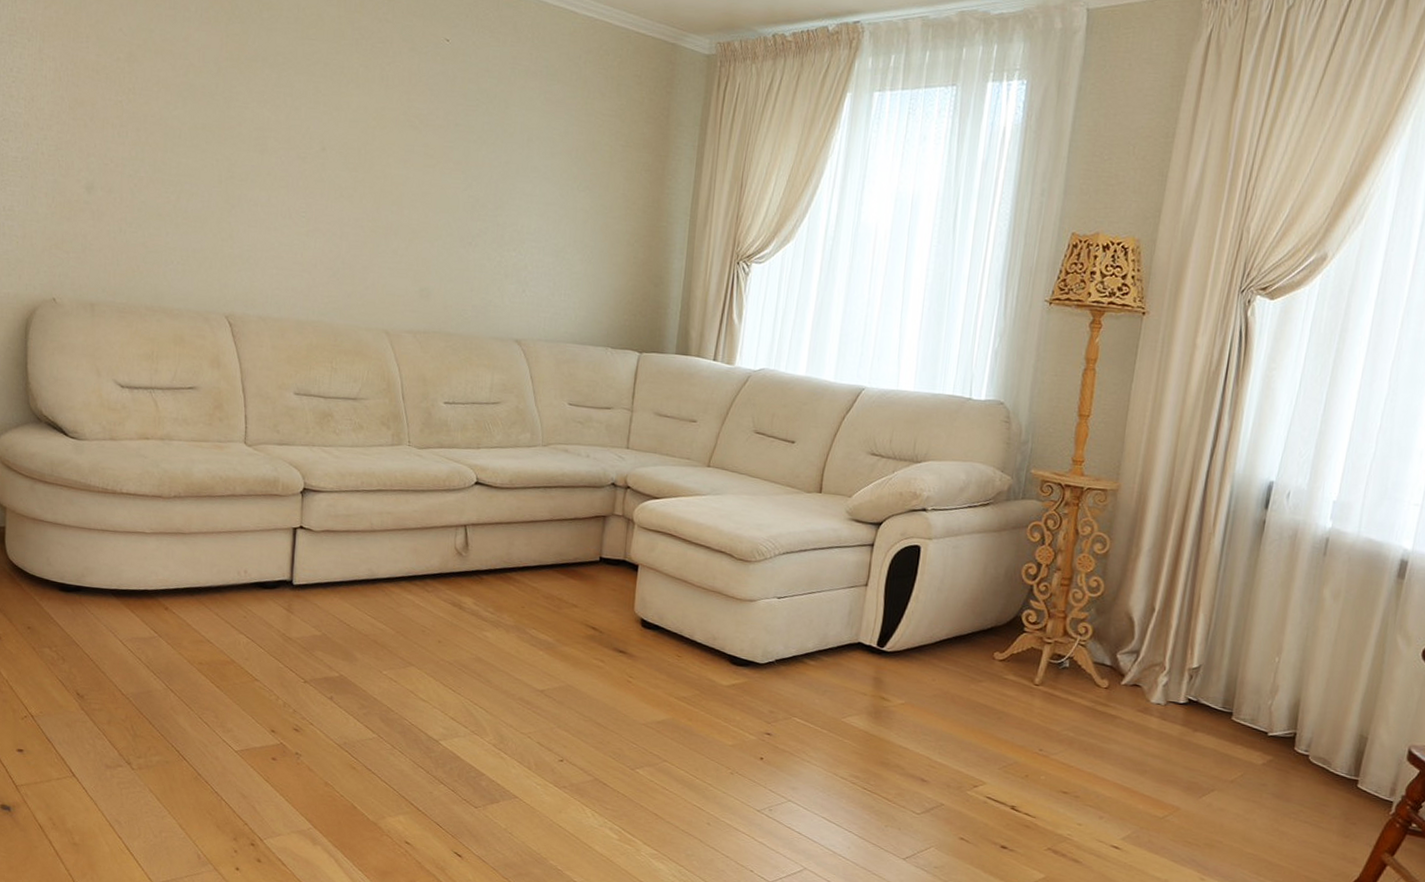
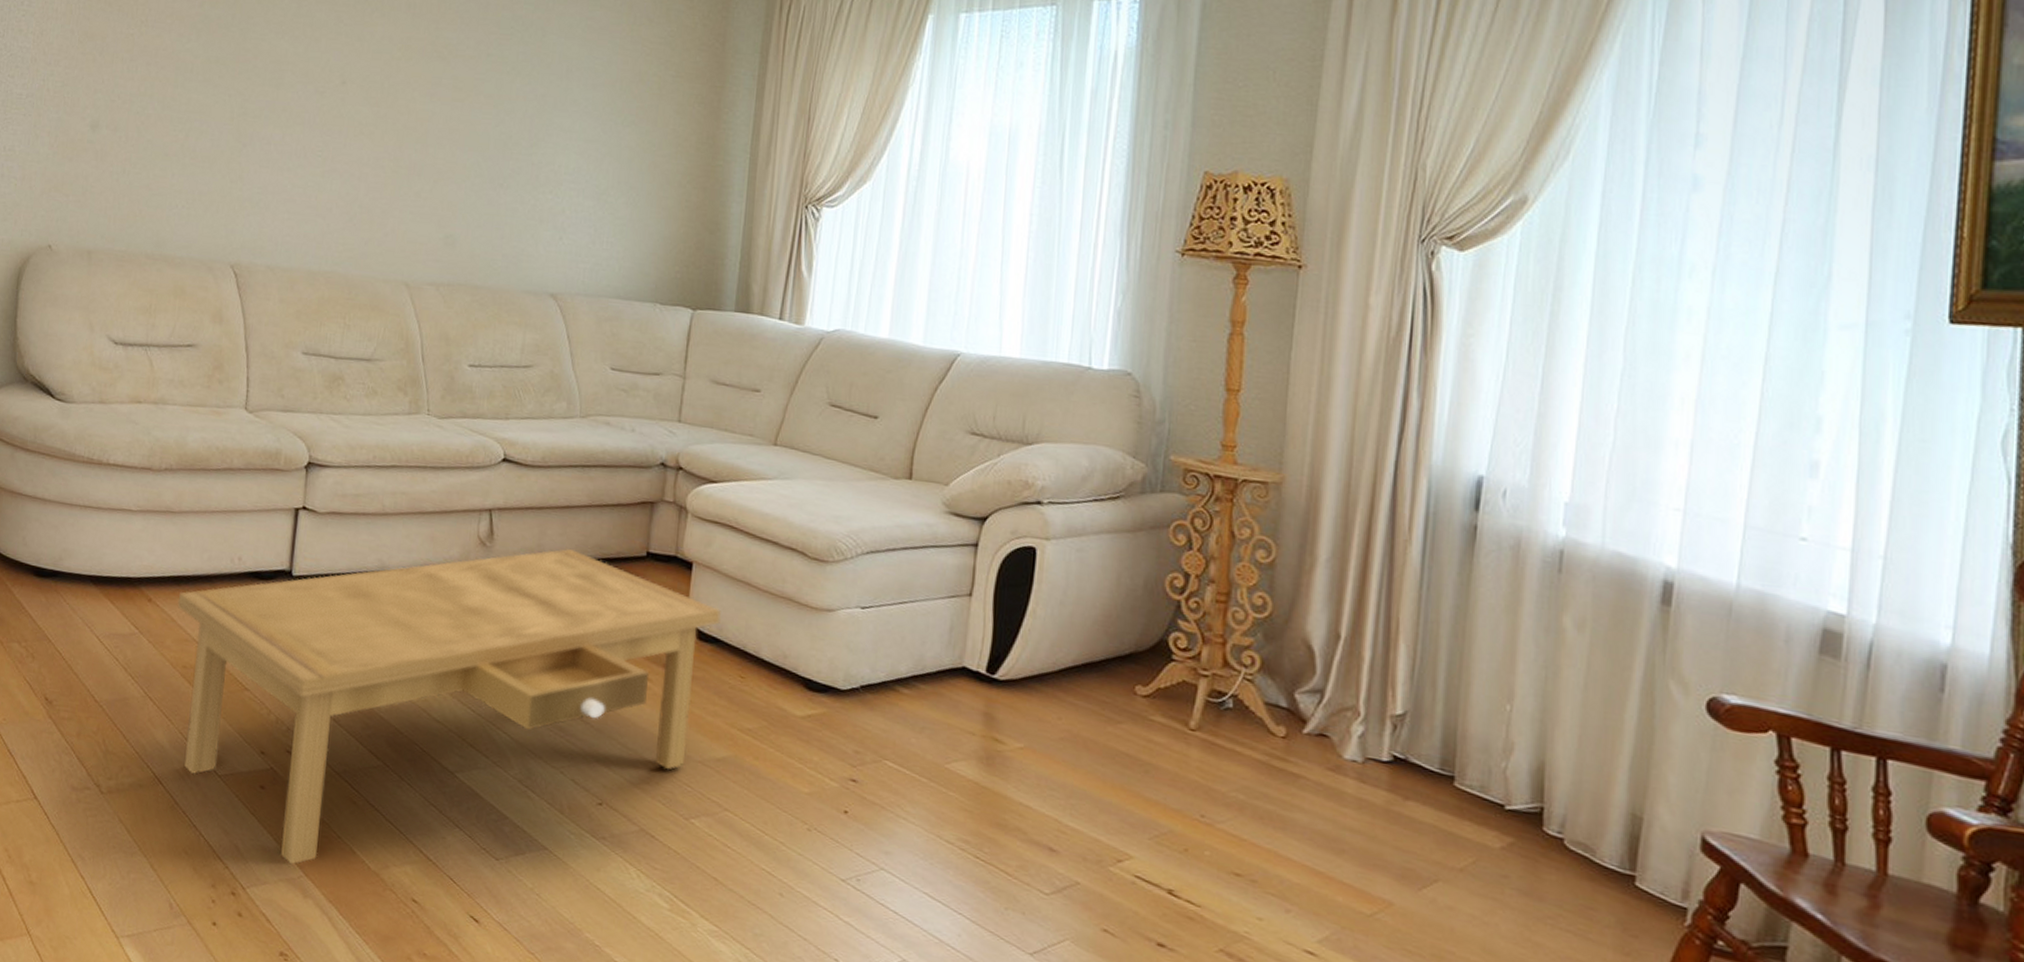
coffee table: none [191,556,662,820] -> present [177,548,721,865]

